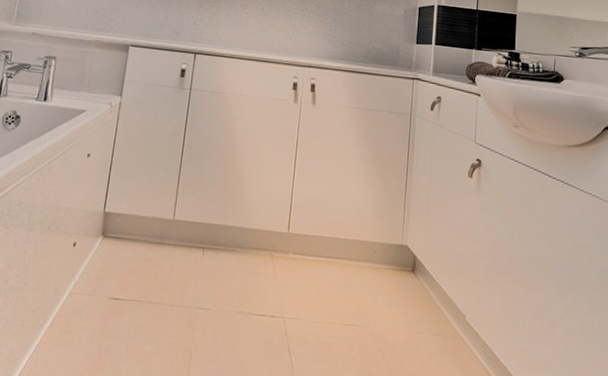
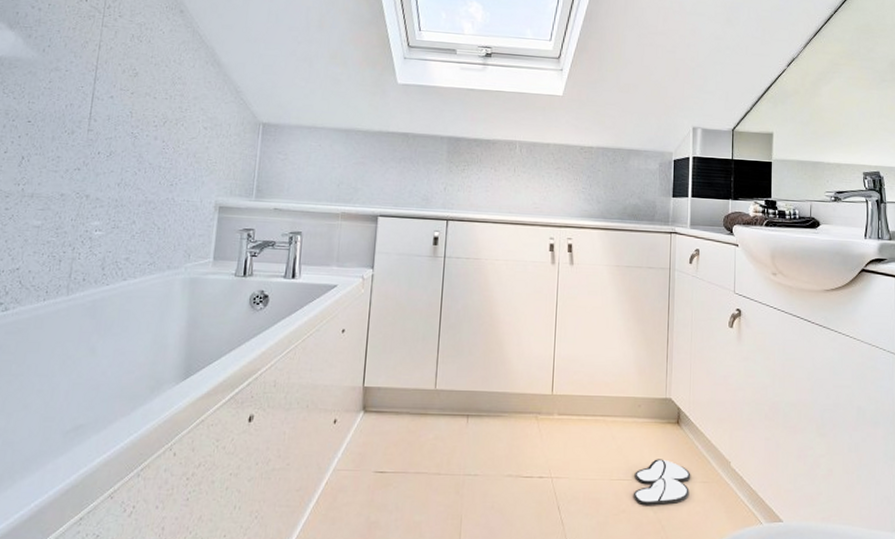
slippers: none [365,306,425,355] -> present [634,459,691,506]

